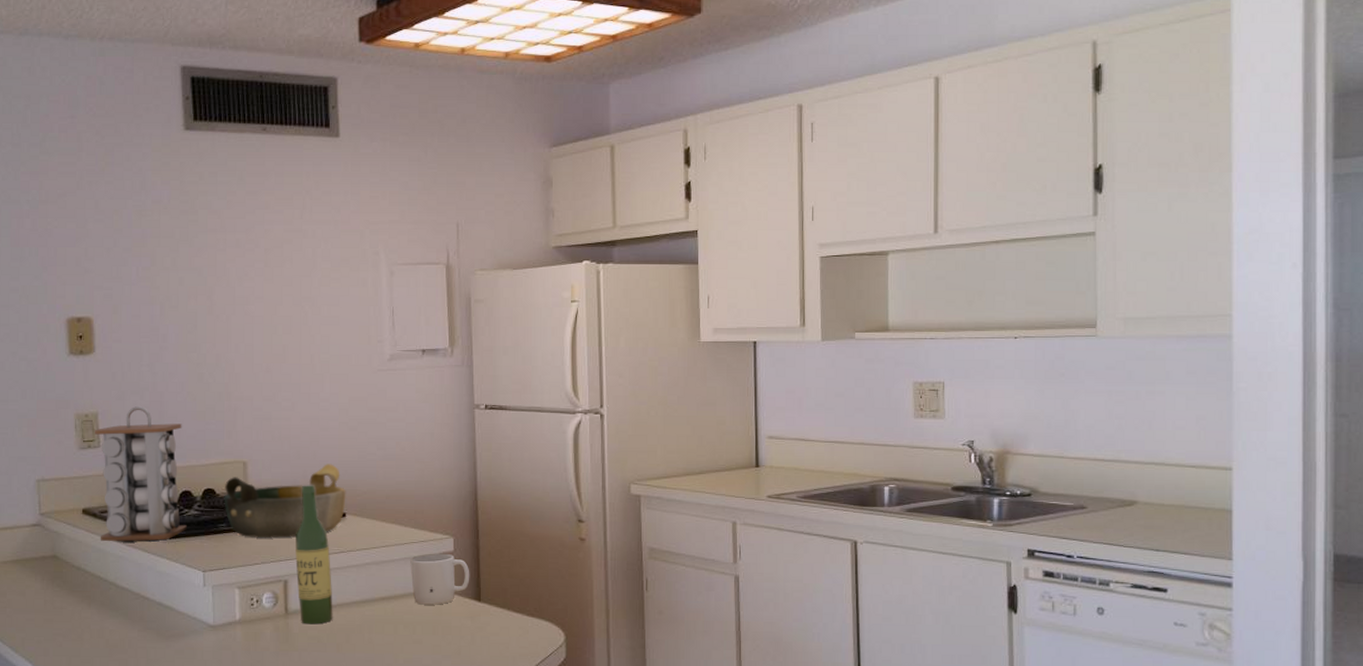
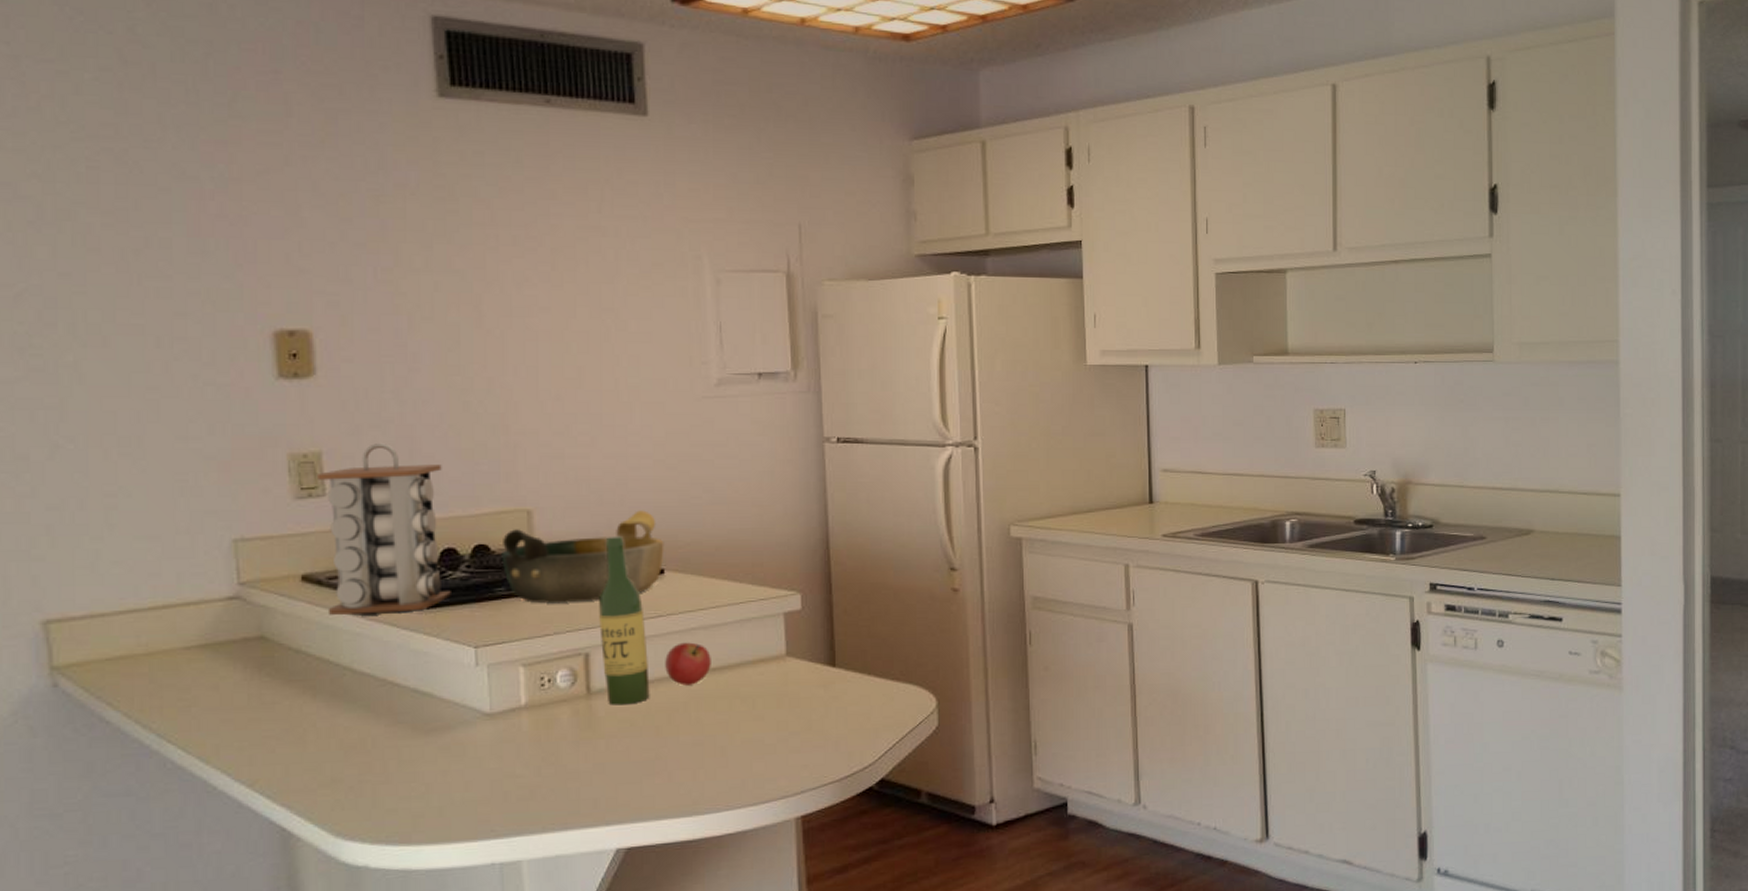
fruit: none [345,575,381,611] -> present [665,642,711,686]
mug: present [410,553,470,605] -> none [747,612,822,674]

